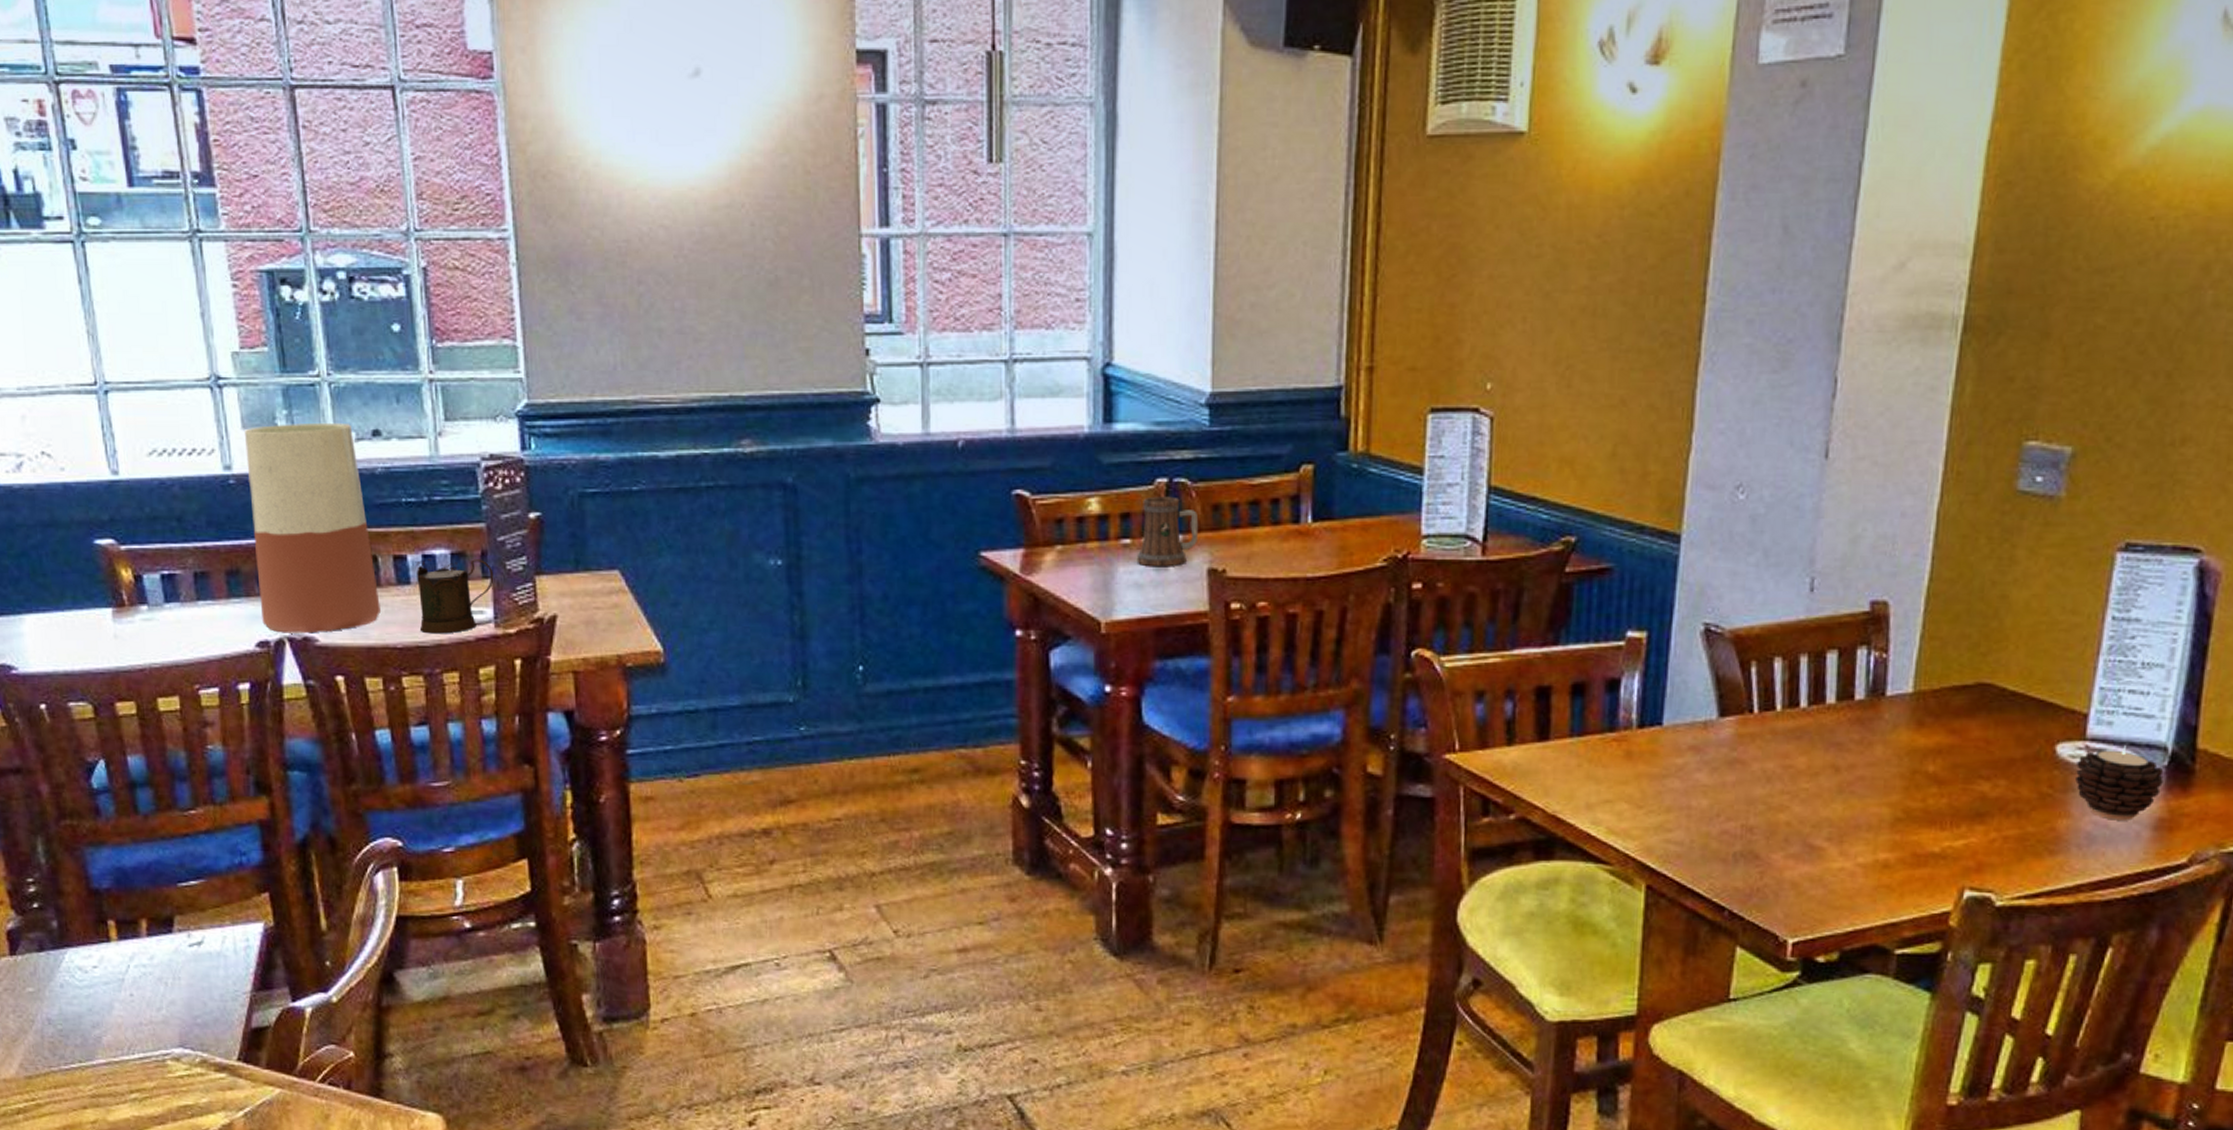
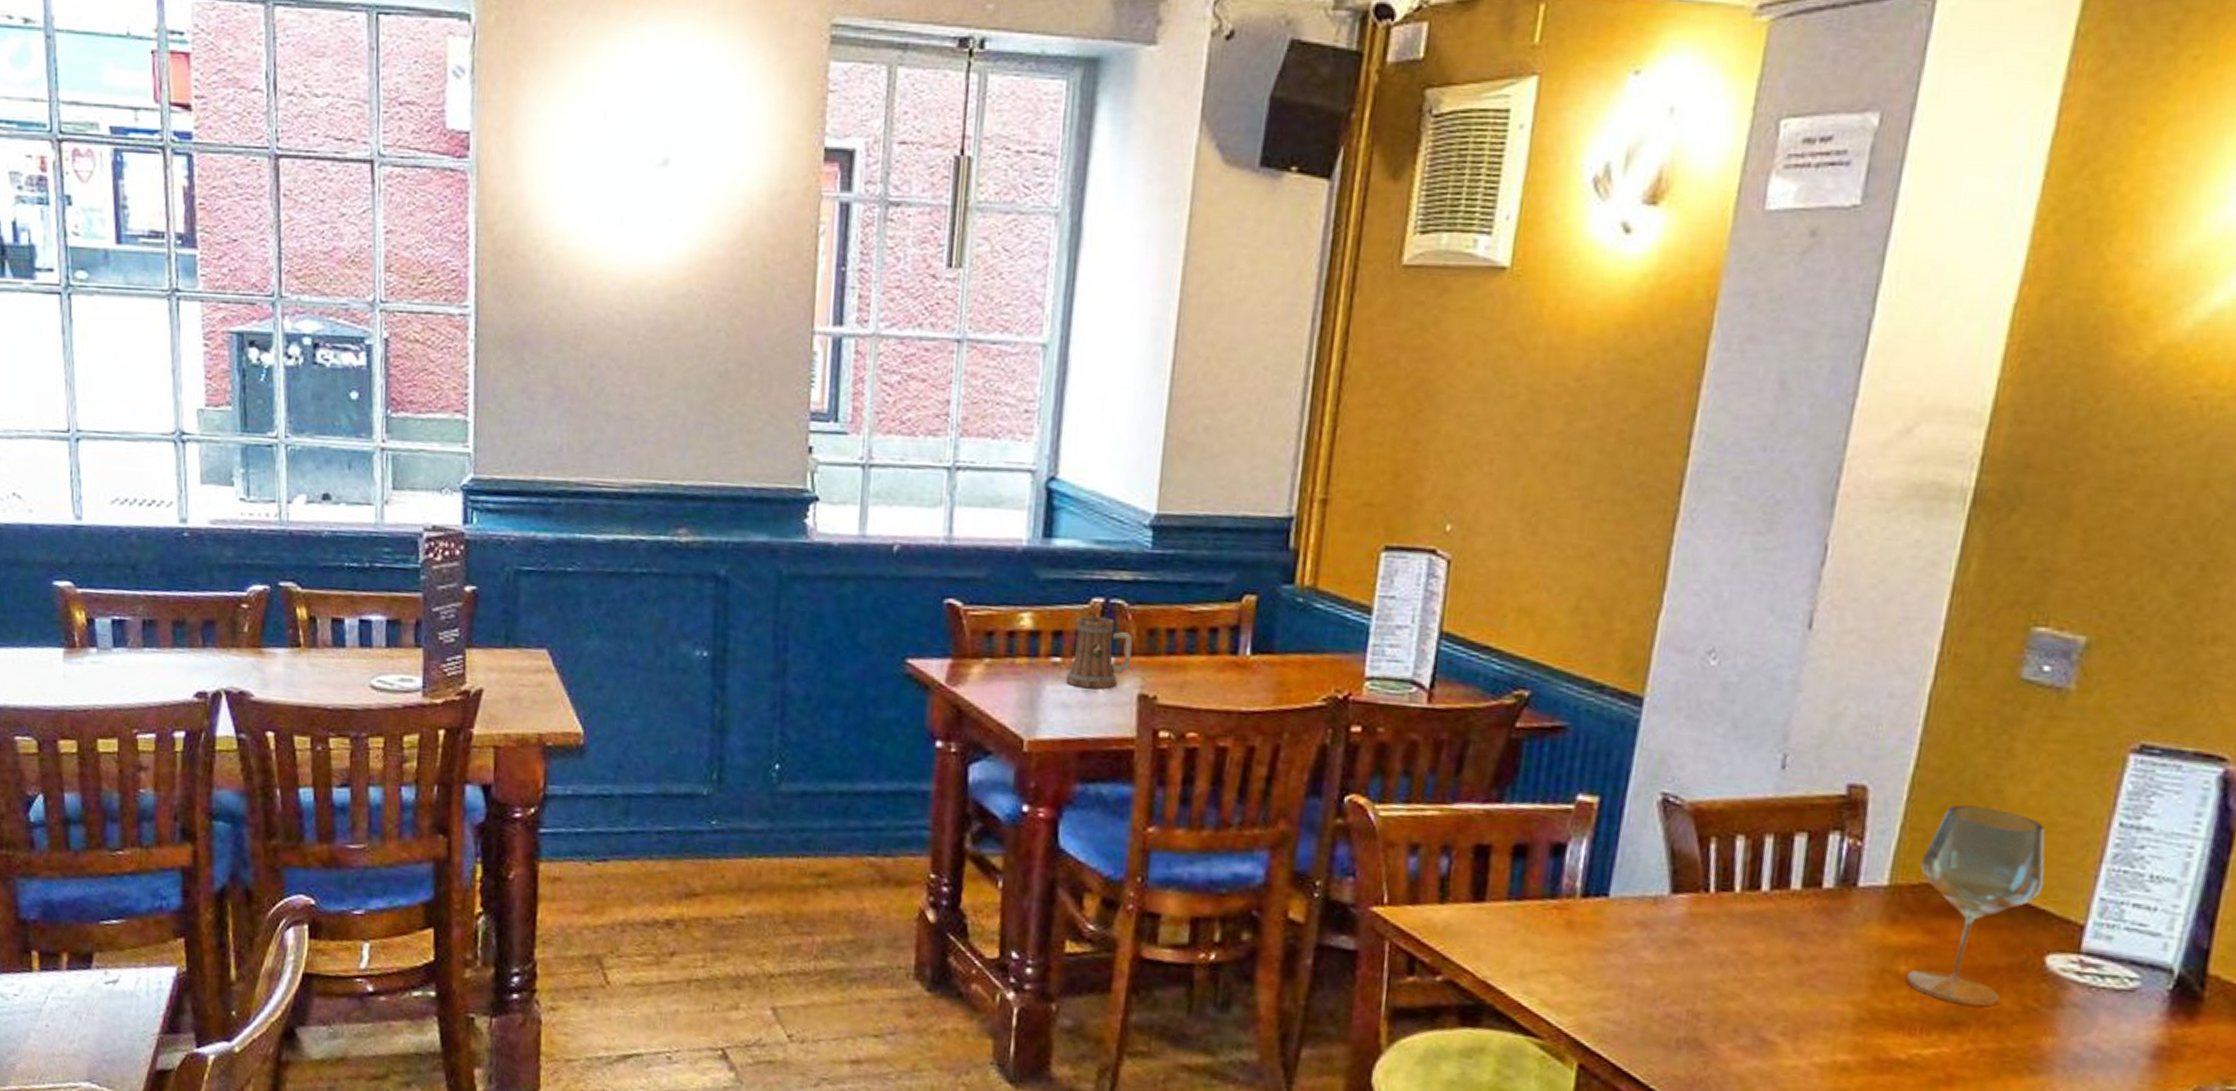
vase: present [245,422,381,634] -> none [202,482,315,688]
beer mug: present [416,559,494,634] -> none [350,624,426,699]
wine glass: none [1934,612,2050,797] -> present [1905,805,2045,1007]
candle: present [2075,746,2164,821] -> none [2065,963,2168,1046]

